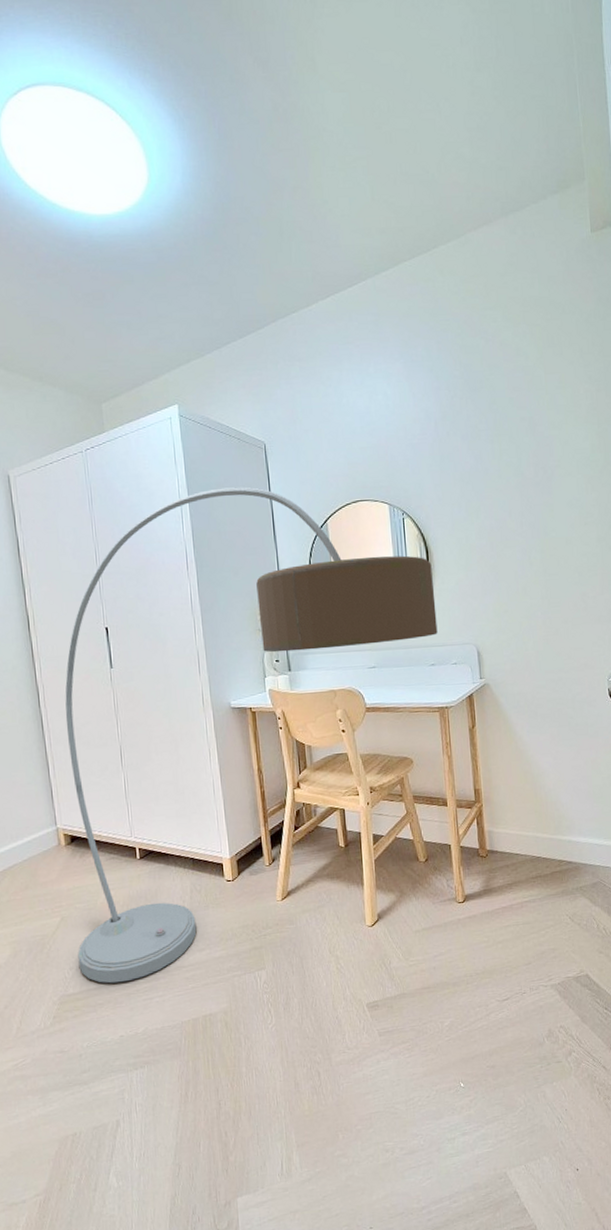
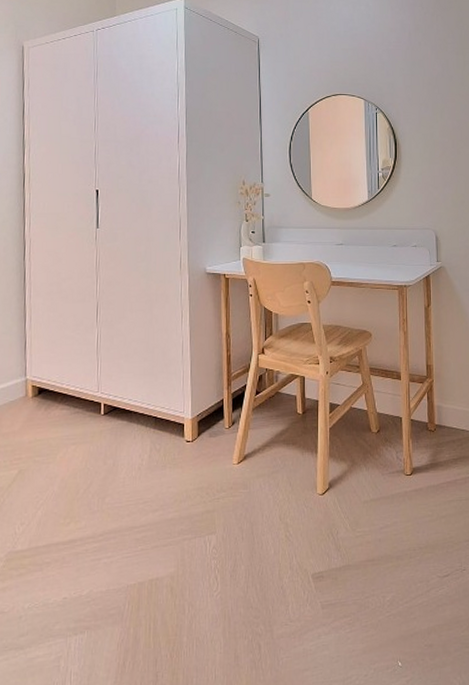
floor lamp: present [65,487,438,984] -> none [30,73,401,542]

